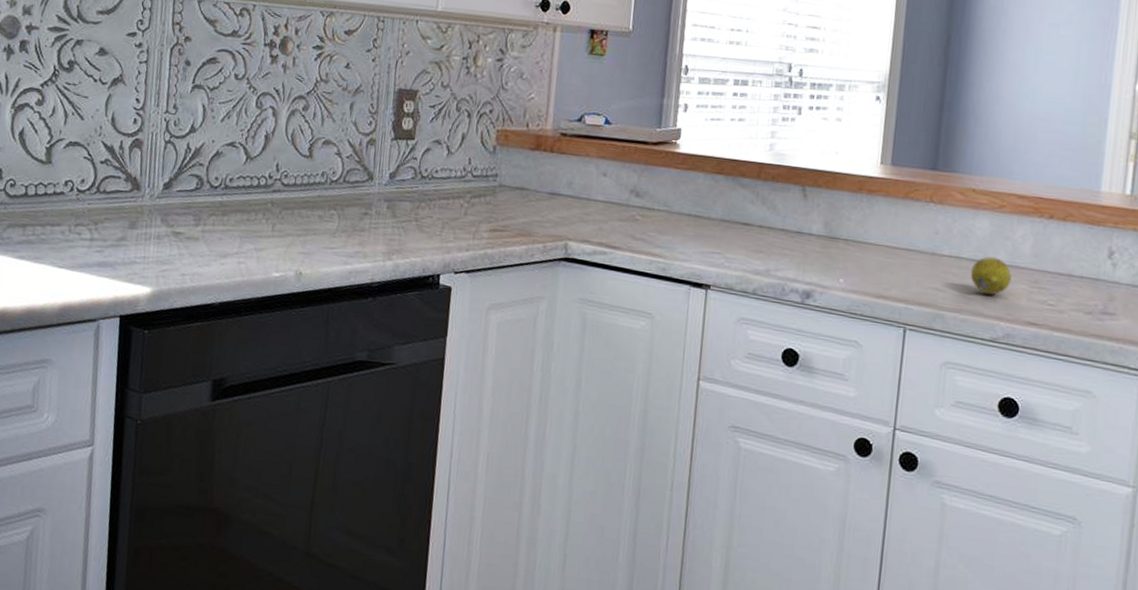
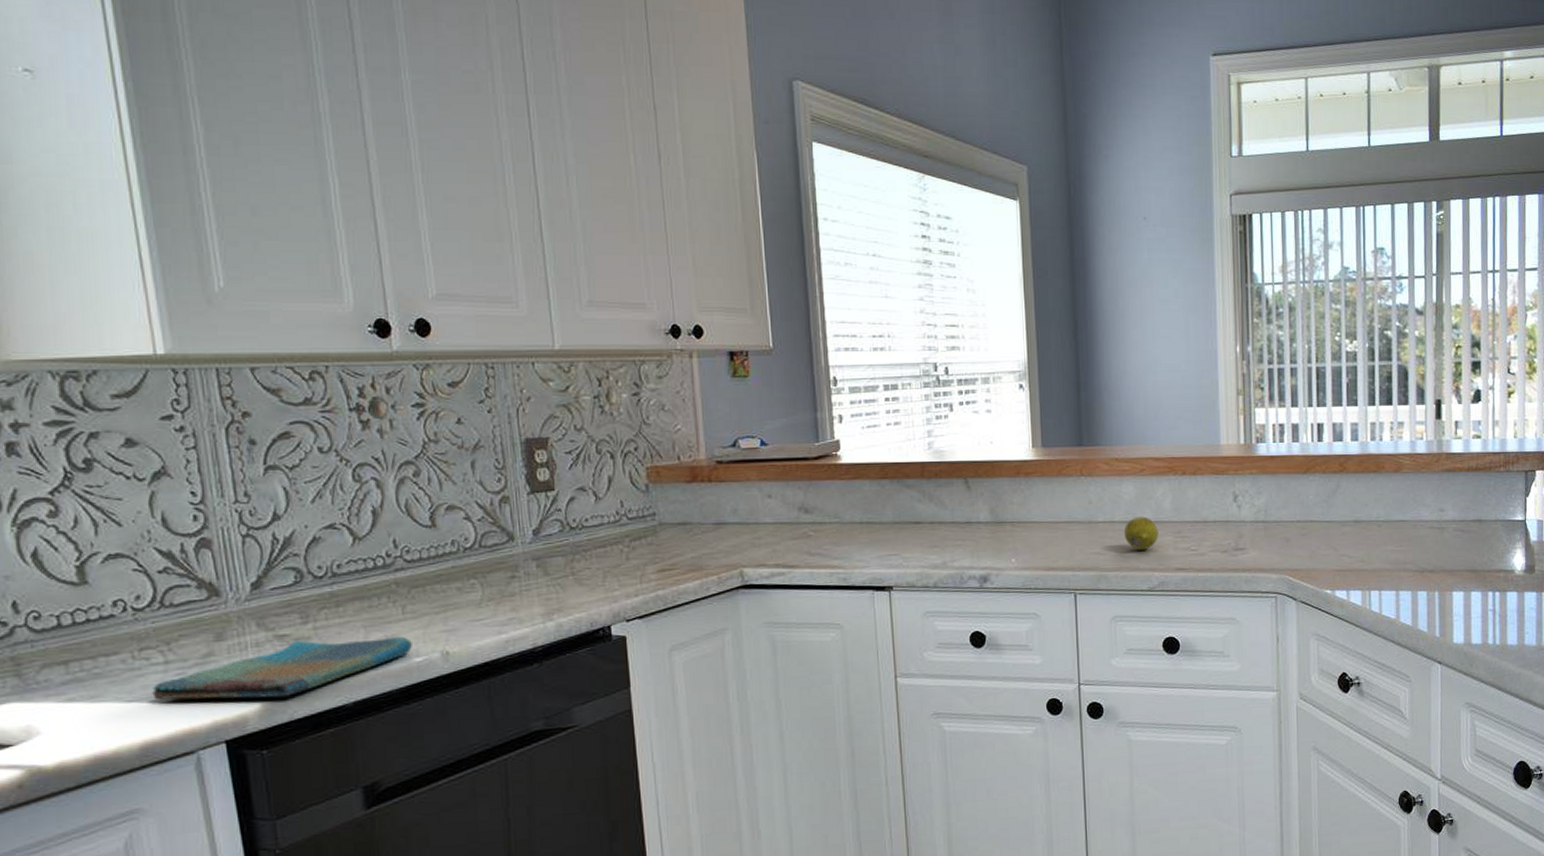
dish towel: none [77,239,275,287] -> present [152,636,412,700]

